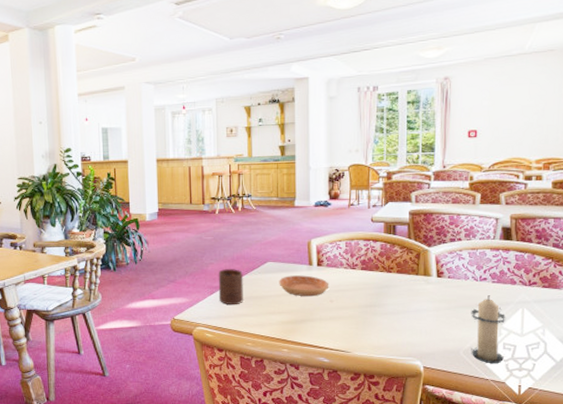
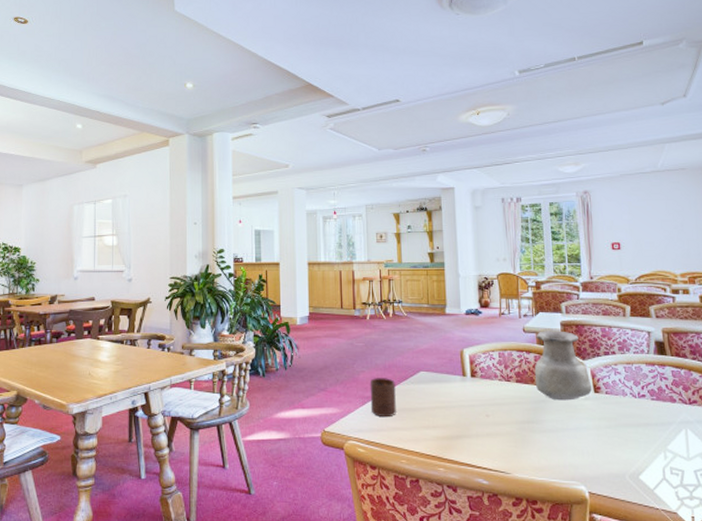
saucer: present [279,275,329,297] -> none [432,387,484,410]
vase: none [379,219,435,286] -> present [534,331,592,401]
candle: present [471,295,507,363] -> none [632,414,673,490]

